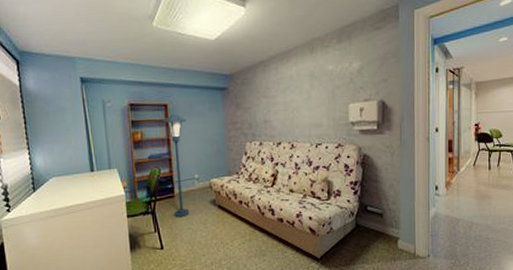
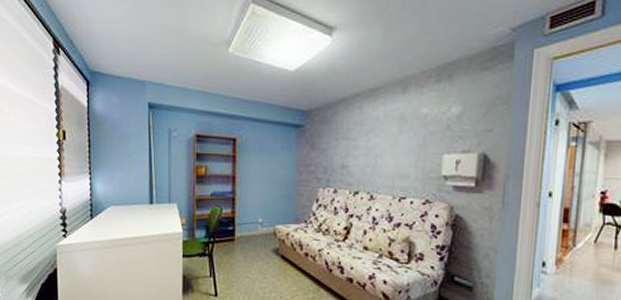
floor lamp: present [162,115,190,218] -> none [229,150,255,264]

